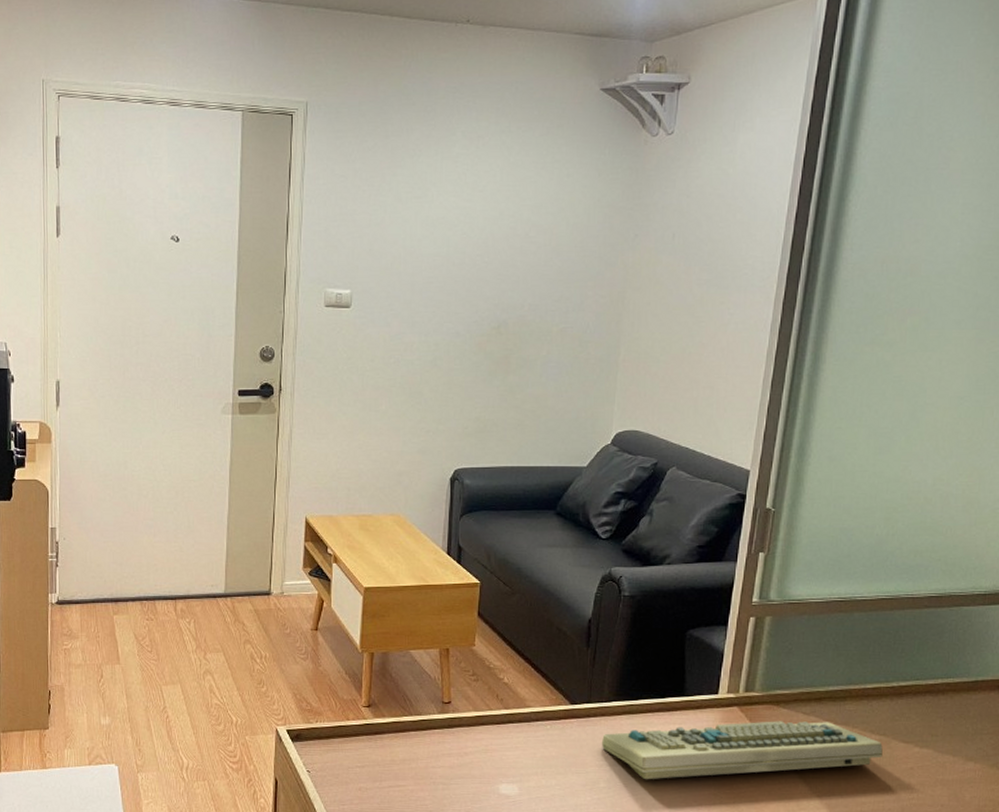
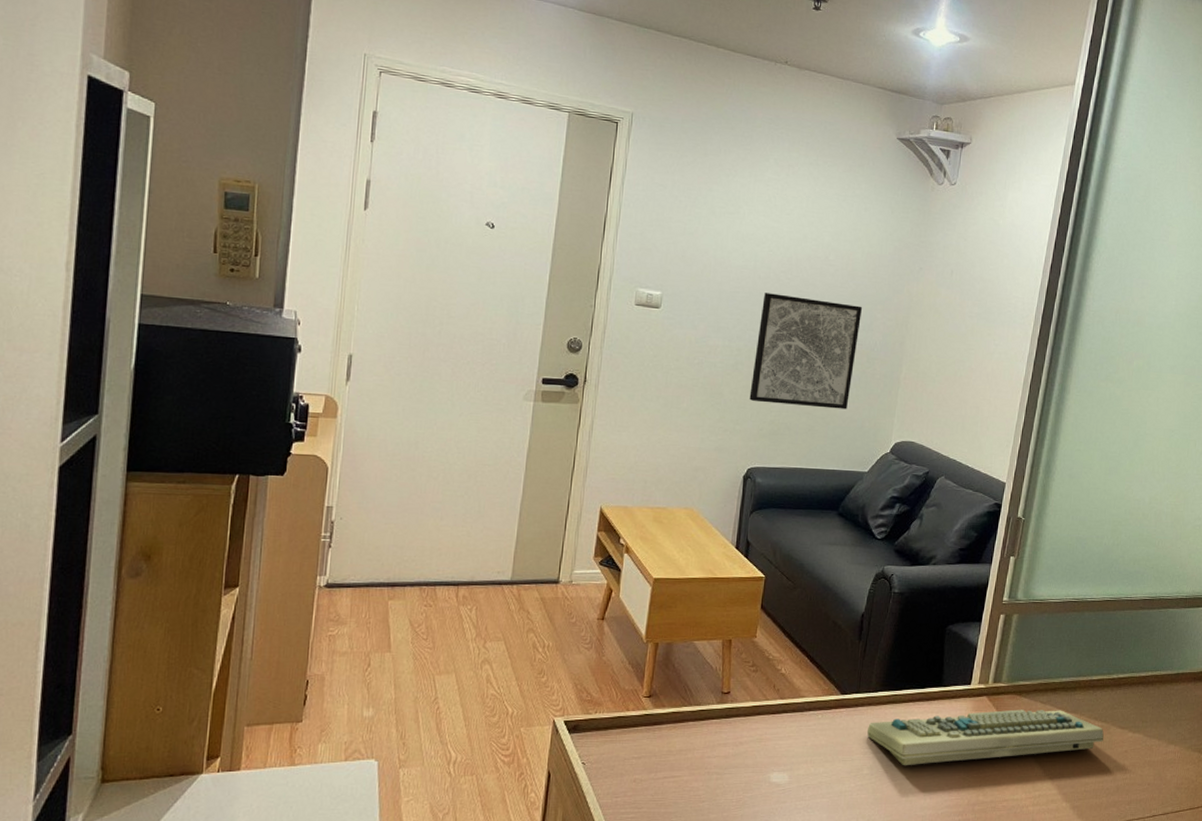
wall art: none [451,280,571,400] -> present [749,293,863,410]

